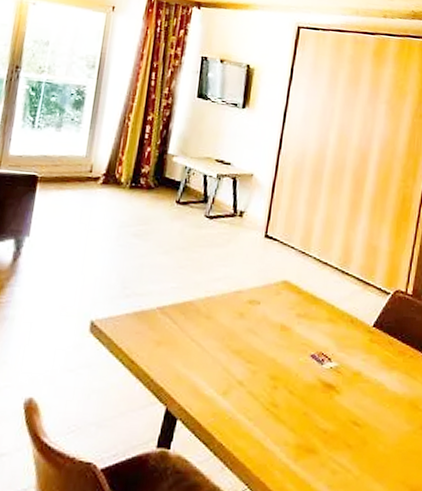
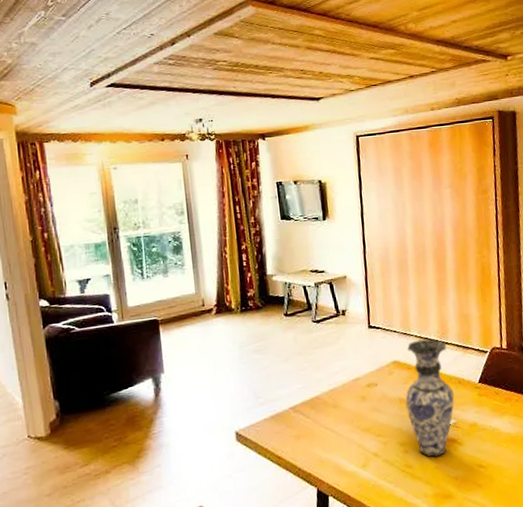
vase: none [286,263,347,402] -> present [405,339,455,458]

